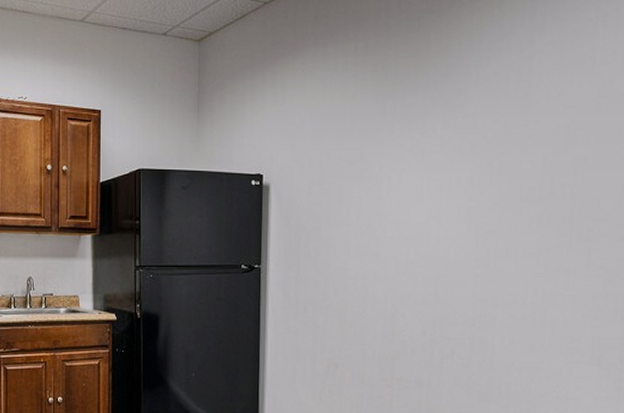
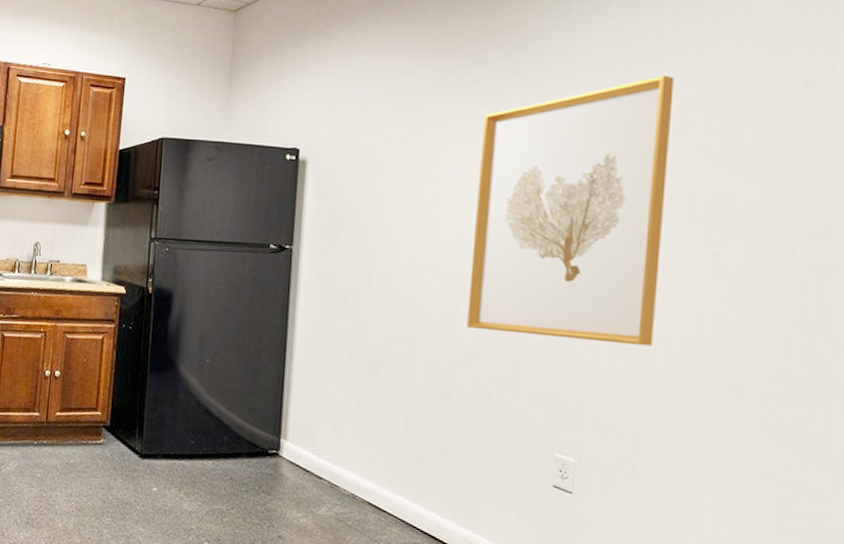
wall art: none [404,96,562,330] -> present [467,75,675,347]

